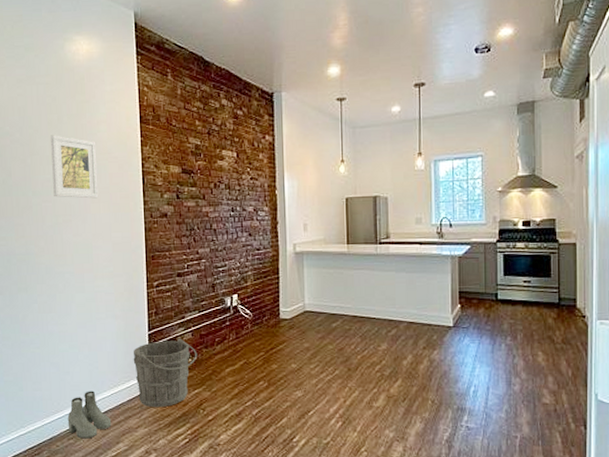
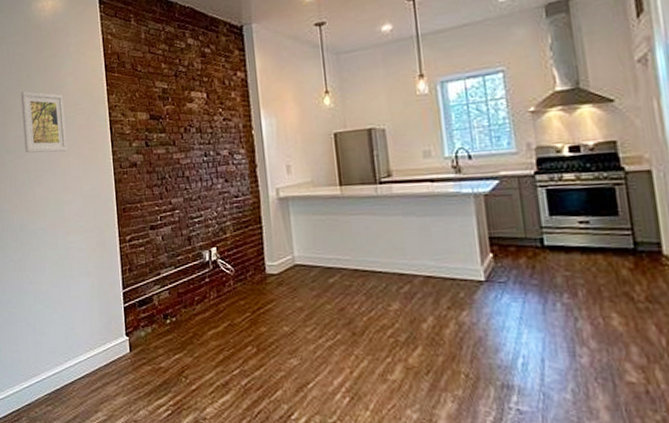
boots: present [67,391,112,439] -> none [44,353,89,406]
bucket: present [133,339,198,408] -> none [108,298,176,374]

